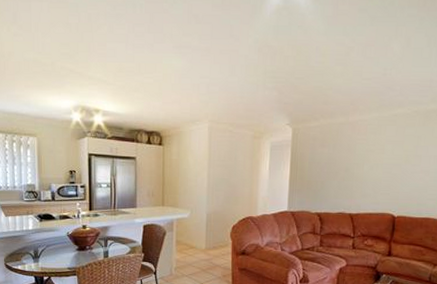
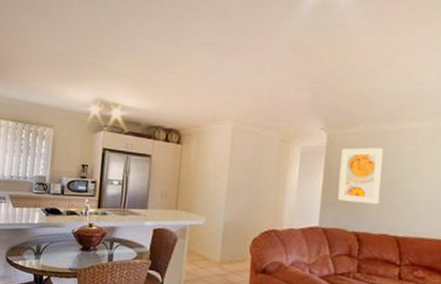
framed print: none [302,138,340,188] -> present [337,147,385,205]

